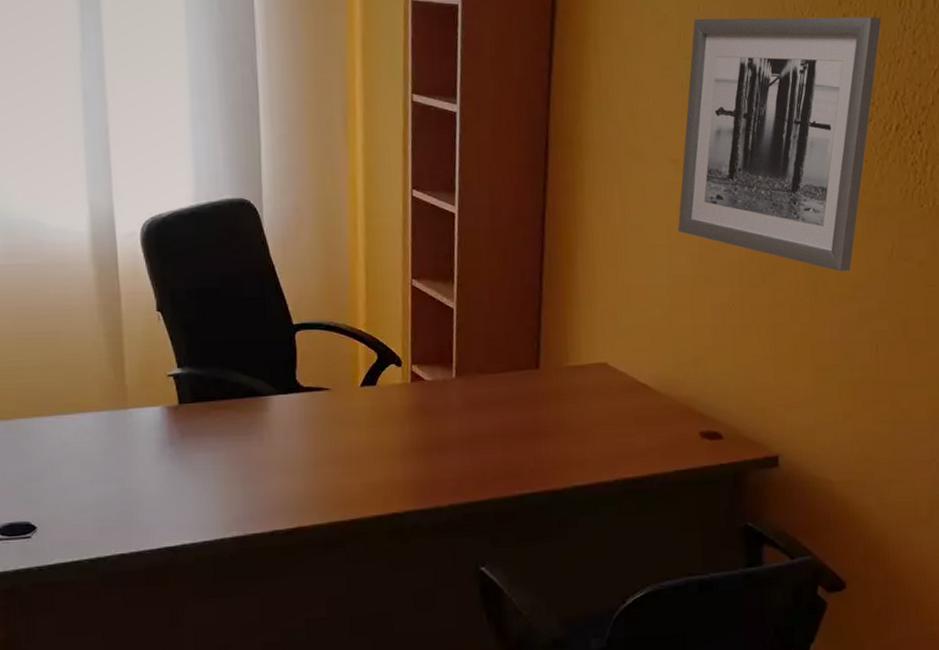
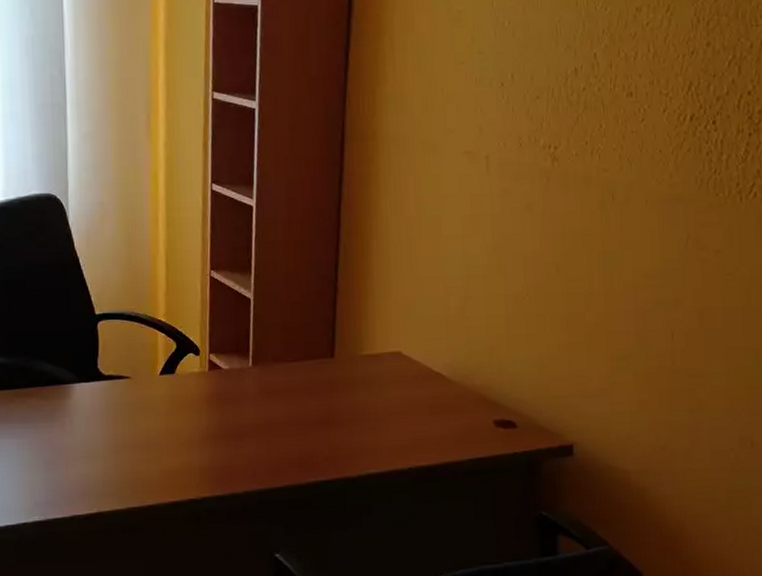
wall art: present [677,16,882,272] -> none [471,9,675,261]

